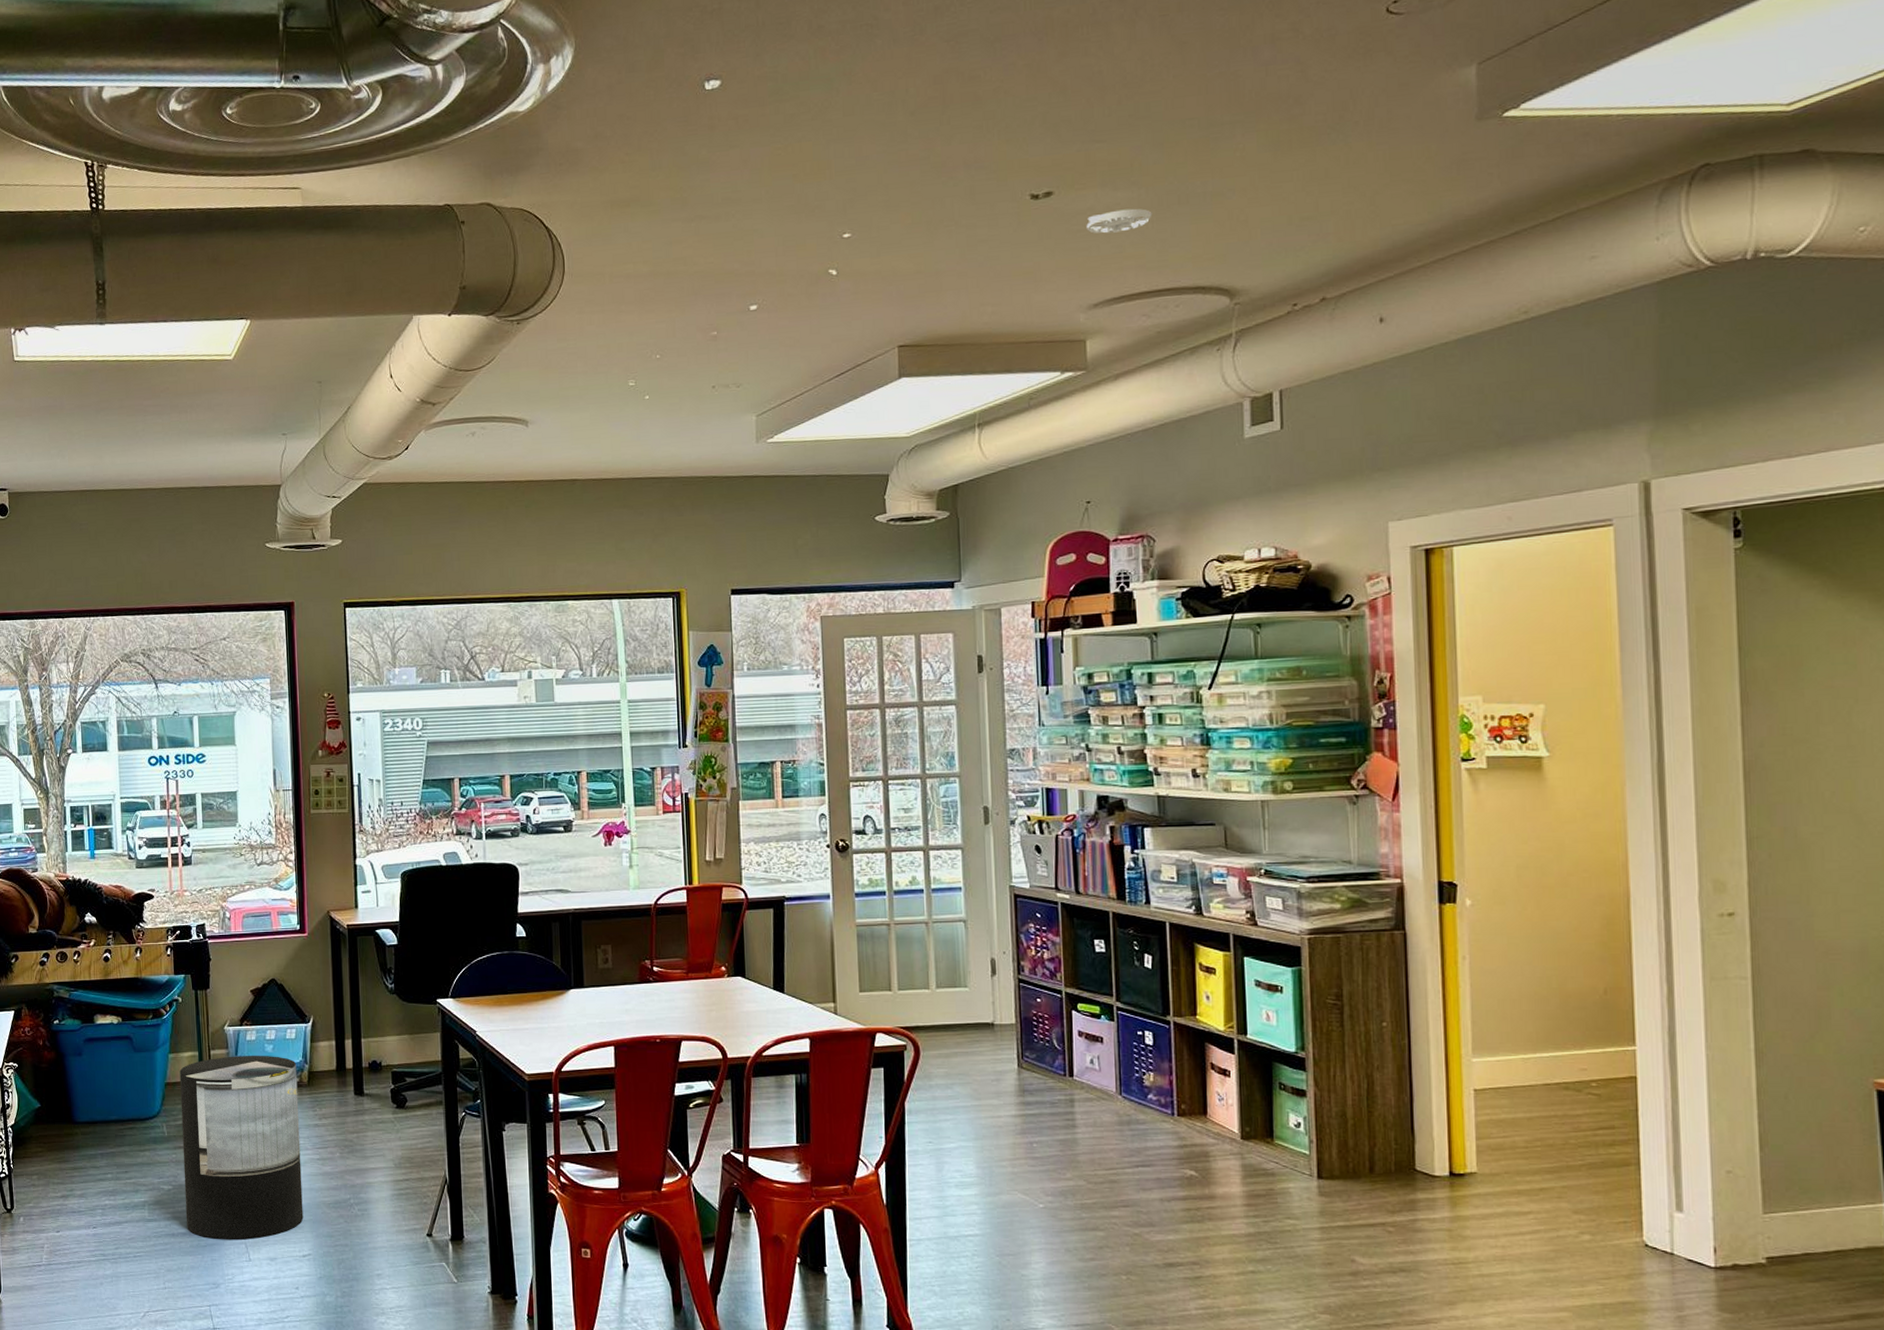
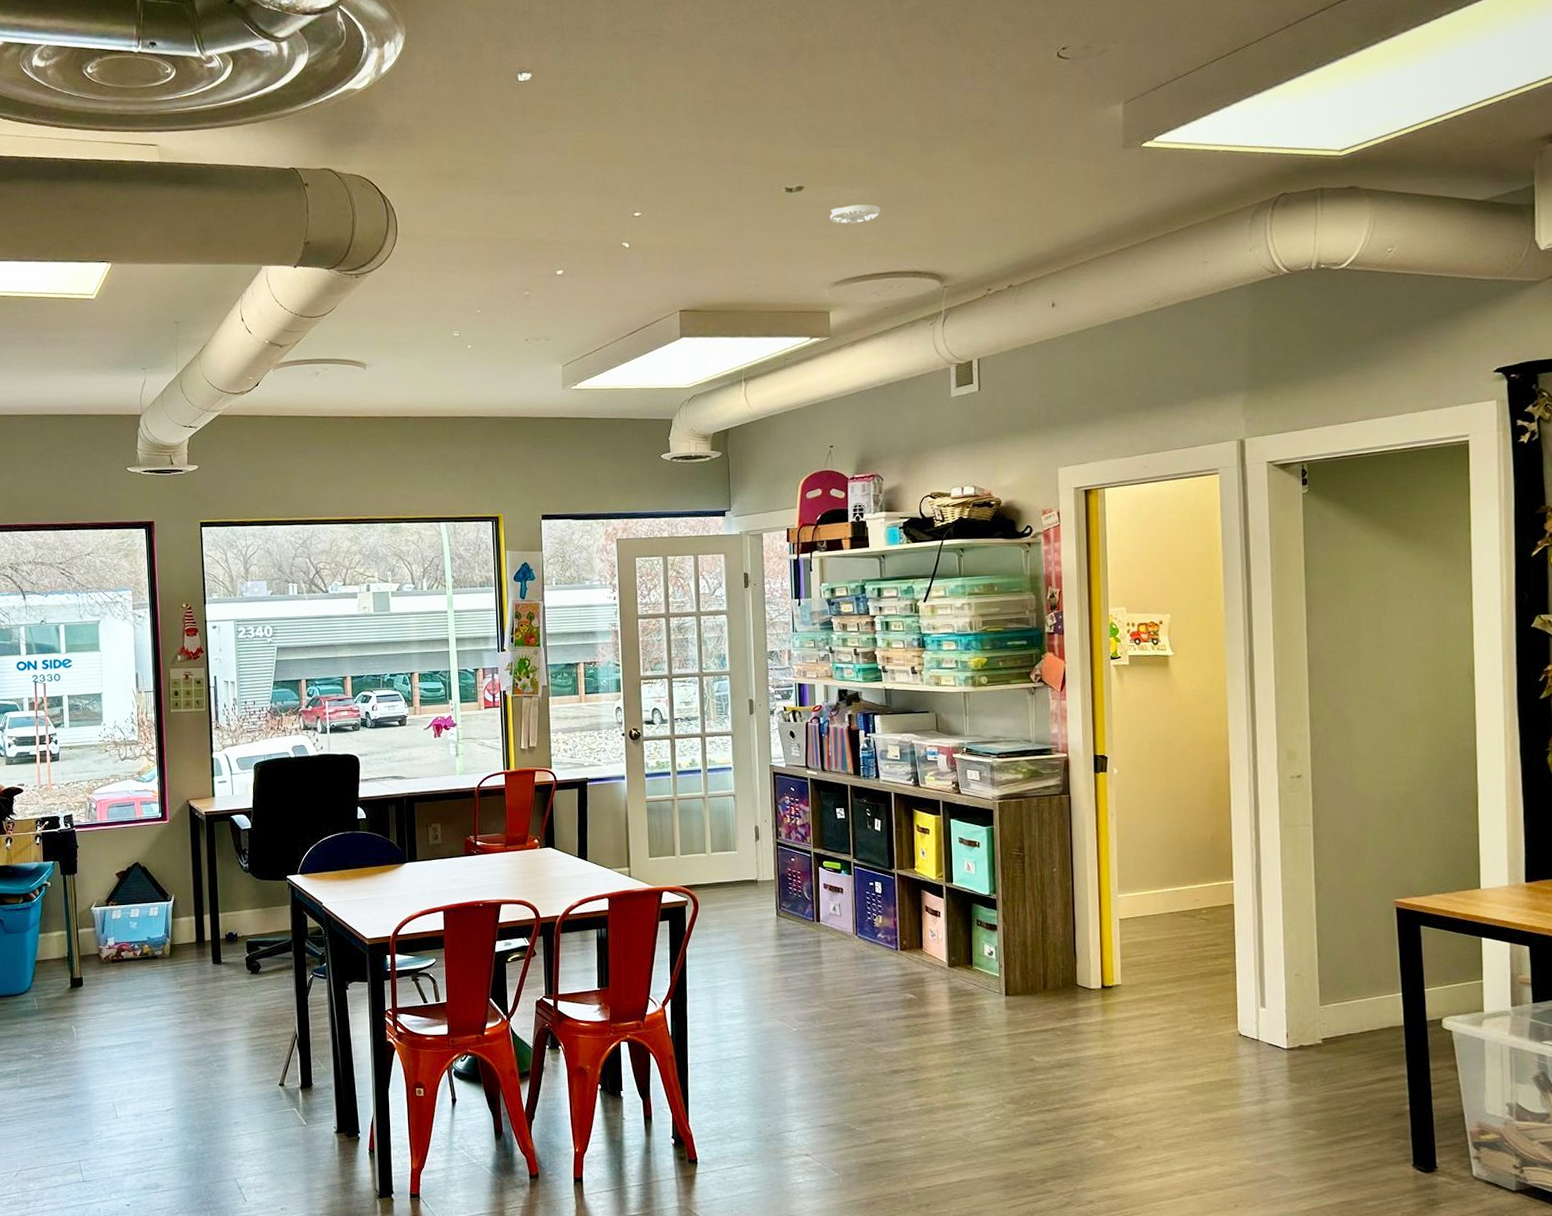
trash can: present [179,1055,304,1240] -> none [49,932,167,1100]

